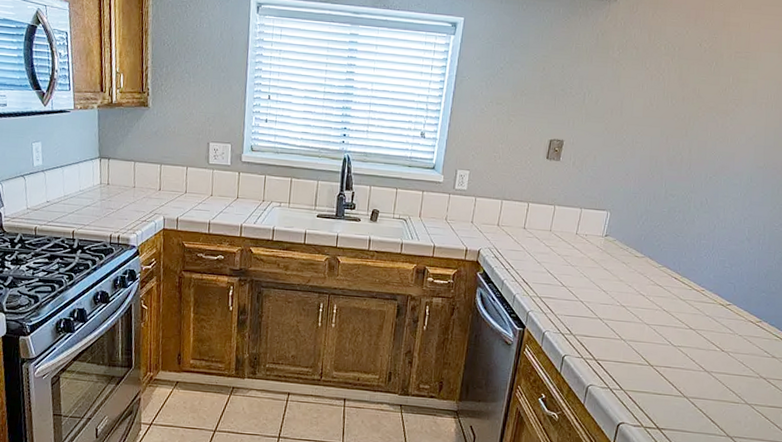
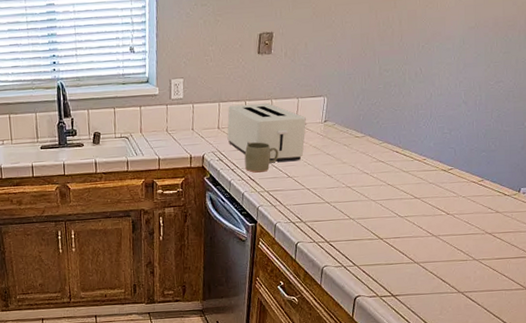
toaster: none [505,204,587,270] -> present [227,103,306,162]
mug: none [520,245,556,277] -> present [244,142,278,173]

